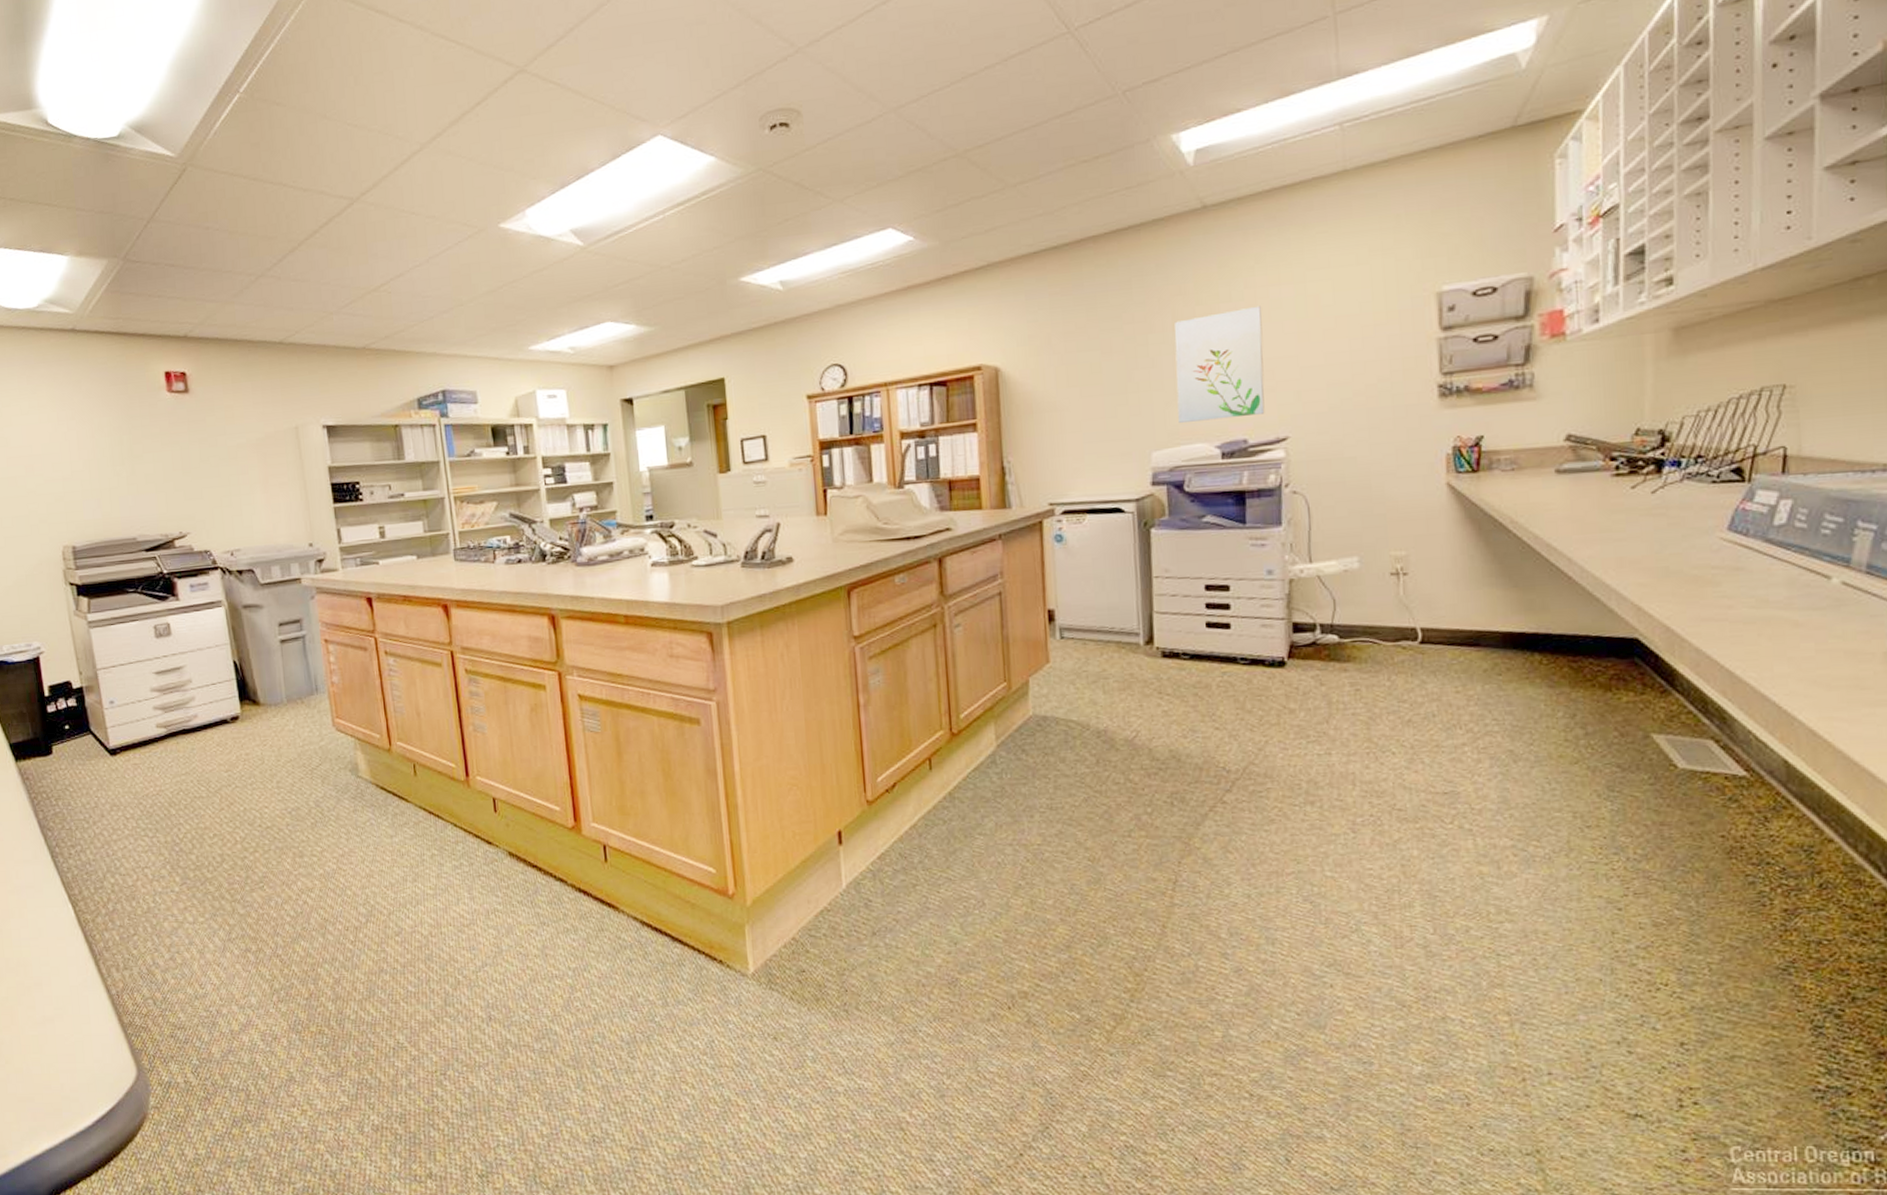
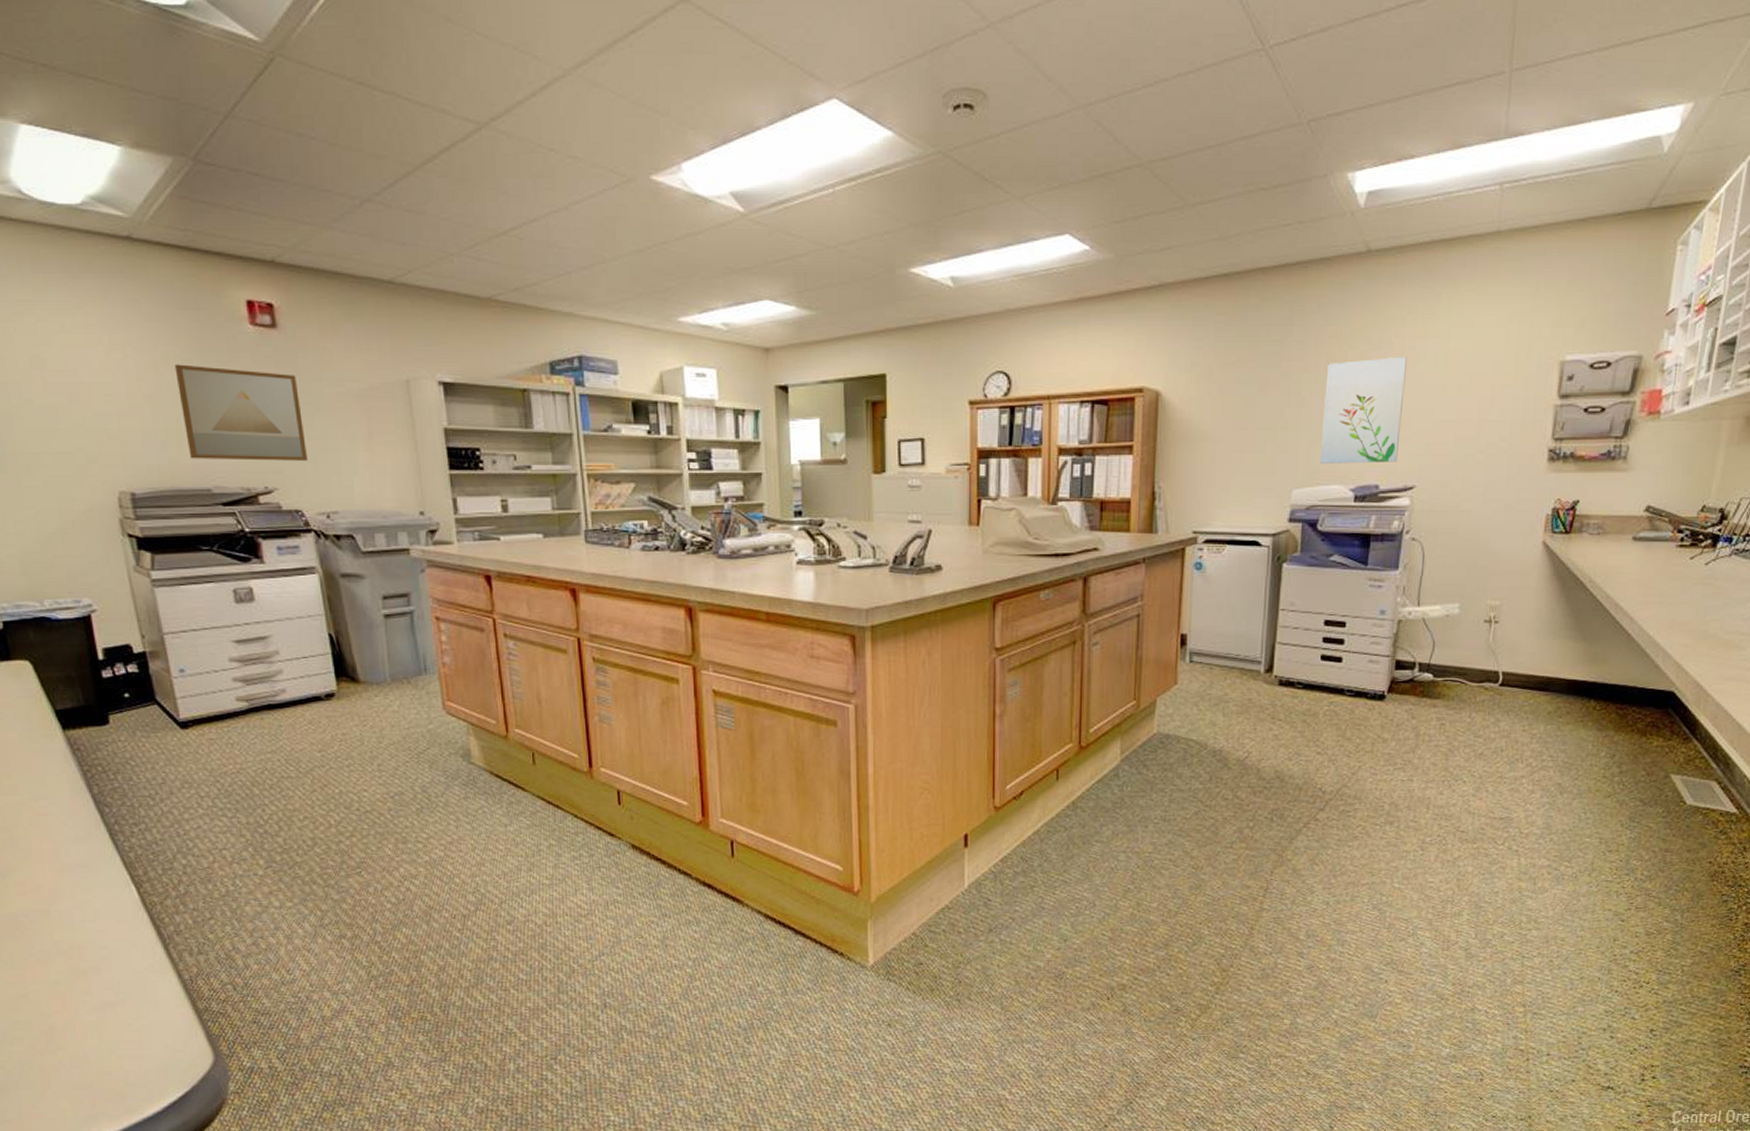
wall art: none [107,431,214,513] -> present [174,364,307,461]

